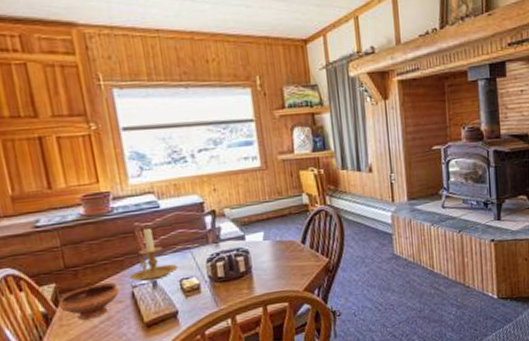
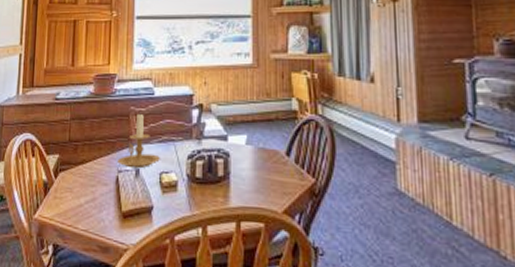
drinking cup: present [58,282,119,320] -> none [57,161,106,196]

